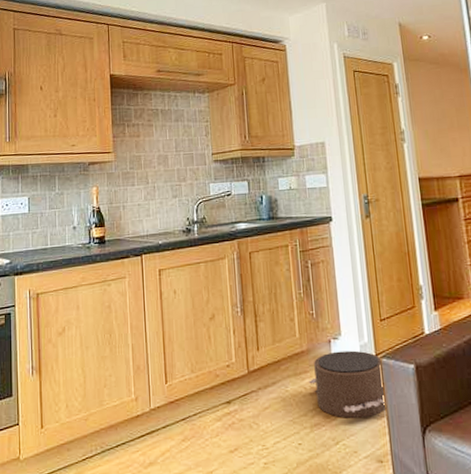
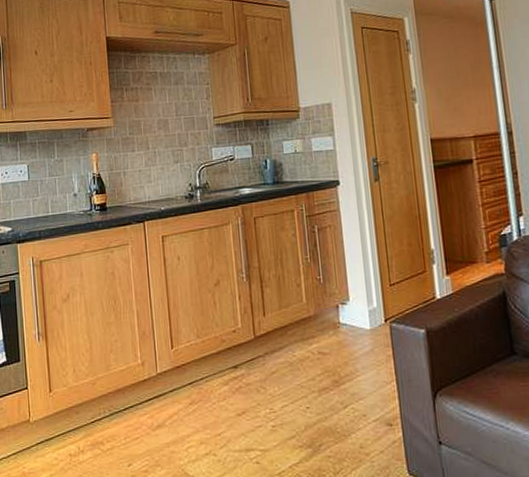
pouf: present [308,350,388,418] -> none [315,315,397,383]

